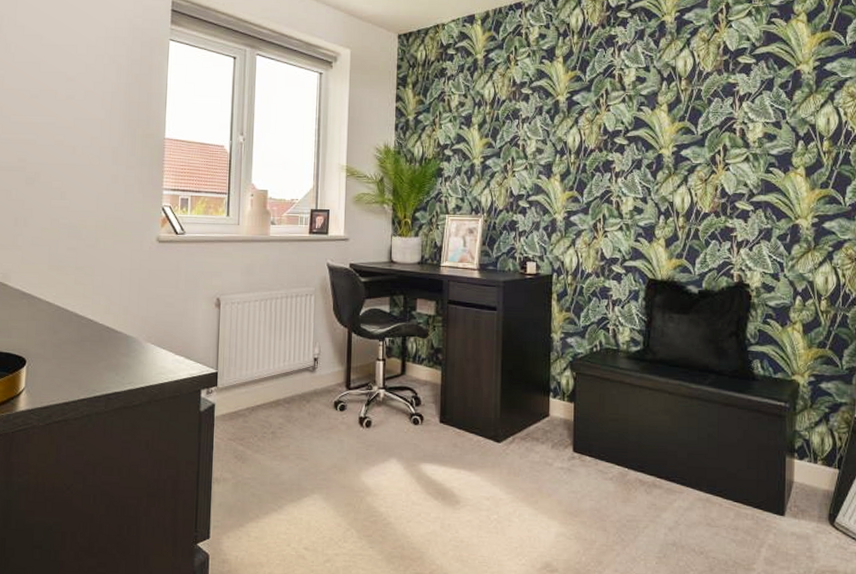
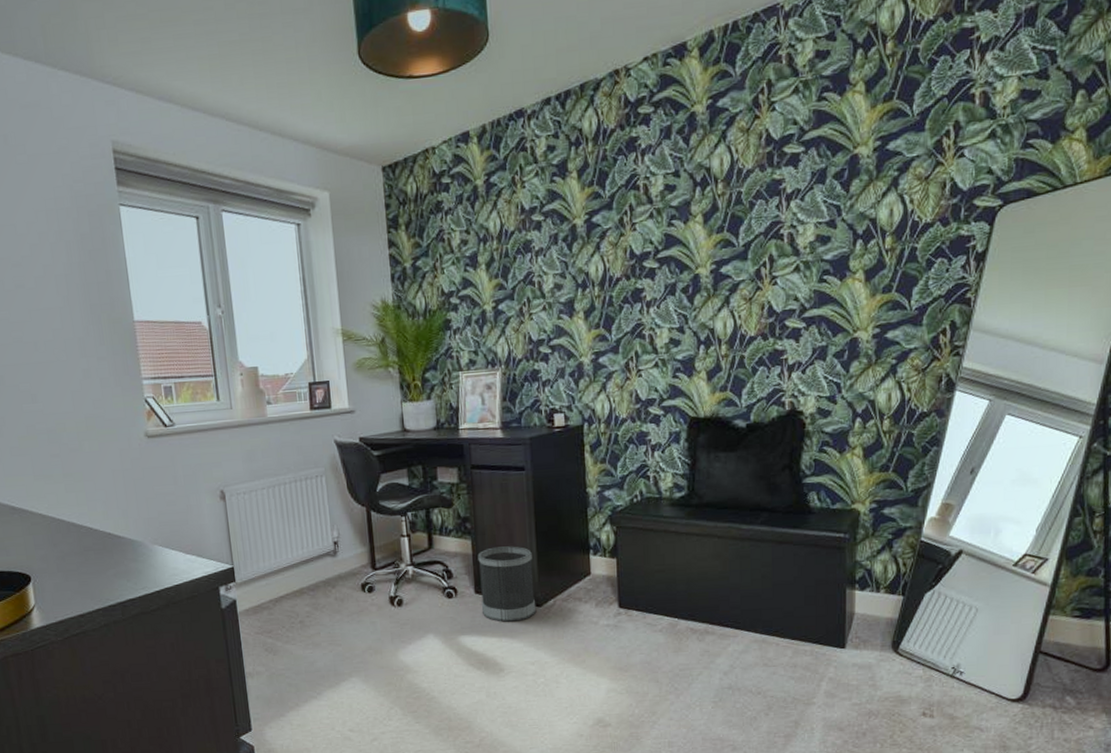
wastebasket: none [444,380,496,455] -> present [477,546,537,622]

